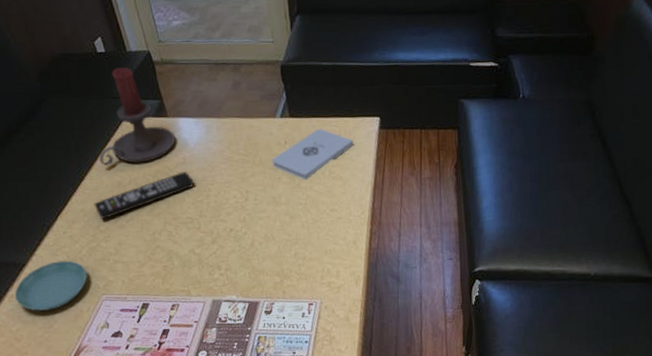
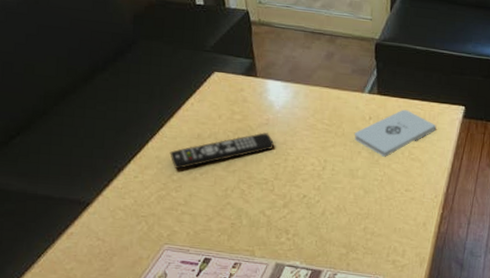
saucer: present [14,260,87,312] -> none [73,204,152,254]
candle holder: present [99,67,175,166] -> none [181,22,261,119]

